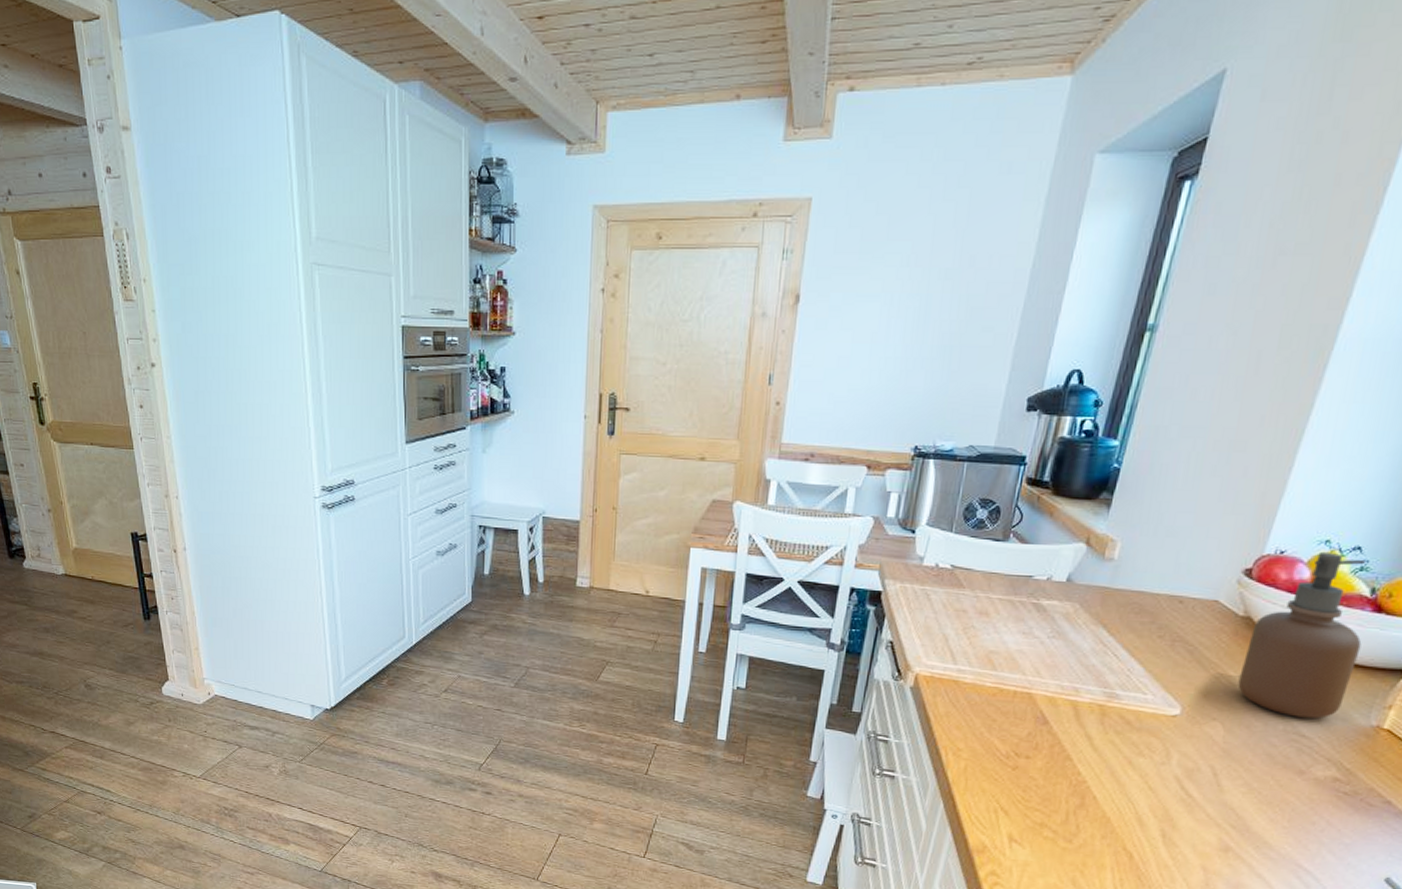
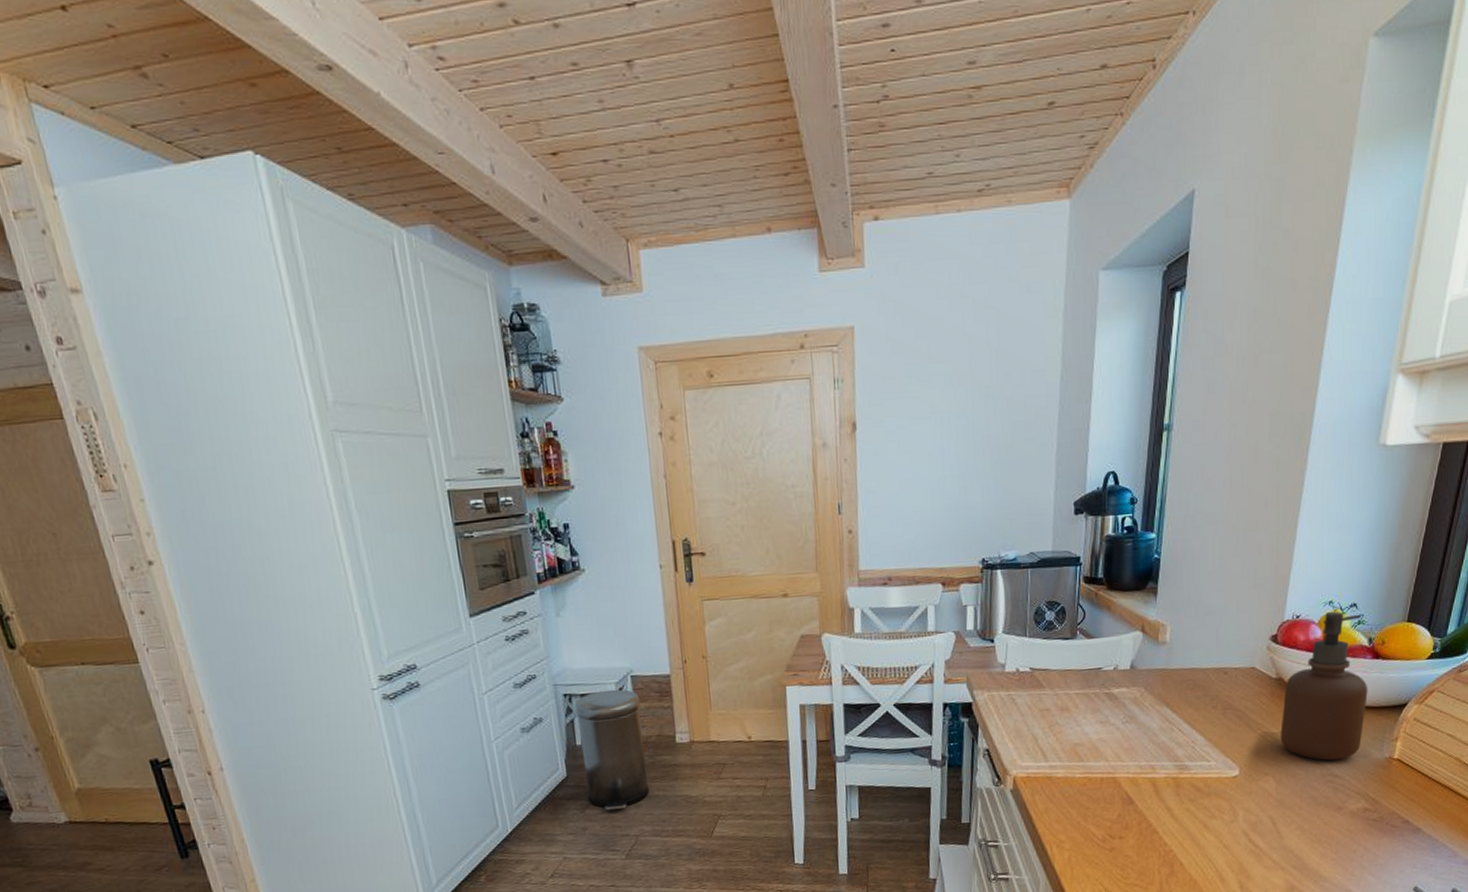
pedal bin: none [487,527,548,641] -> present [574,689,649,811]

